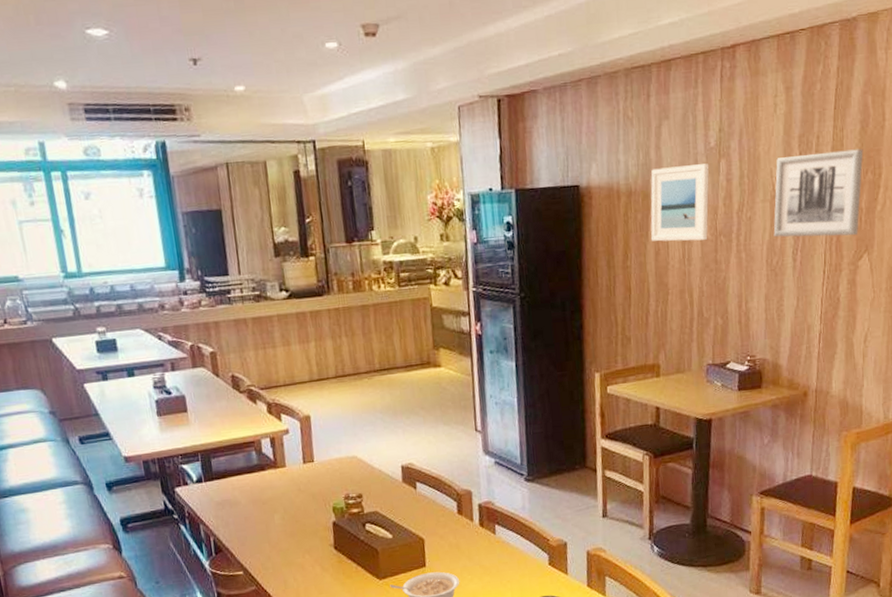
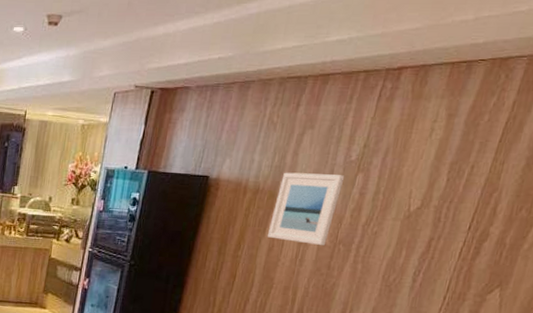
wall art: present [773,148,864,237] -> none [397,181,523,269]

